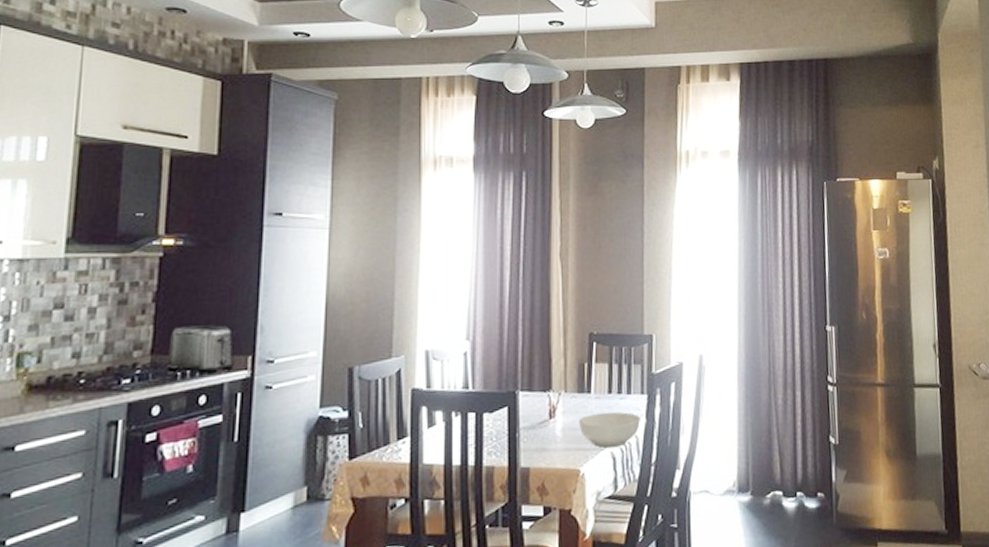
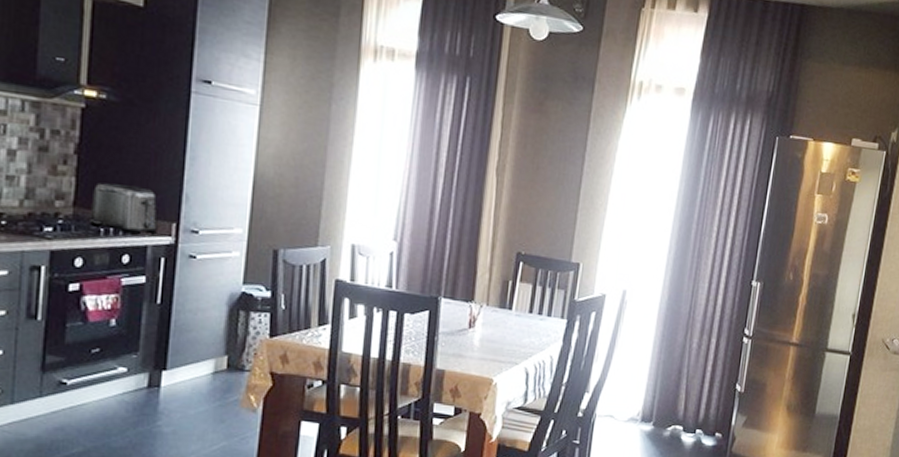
bowl: present [578,412,640,448] -> none [496,329,557,363]

